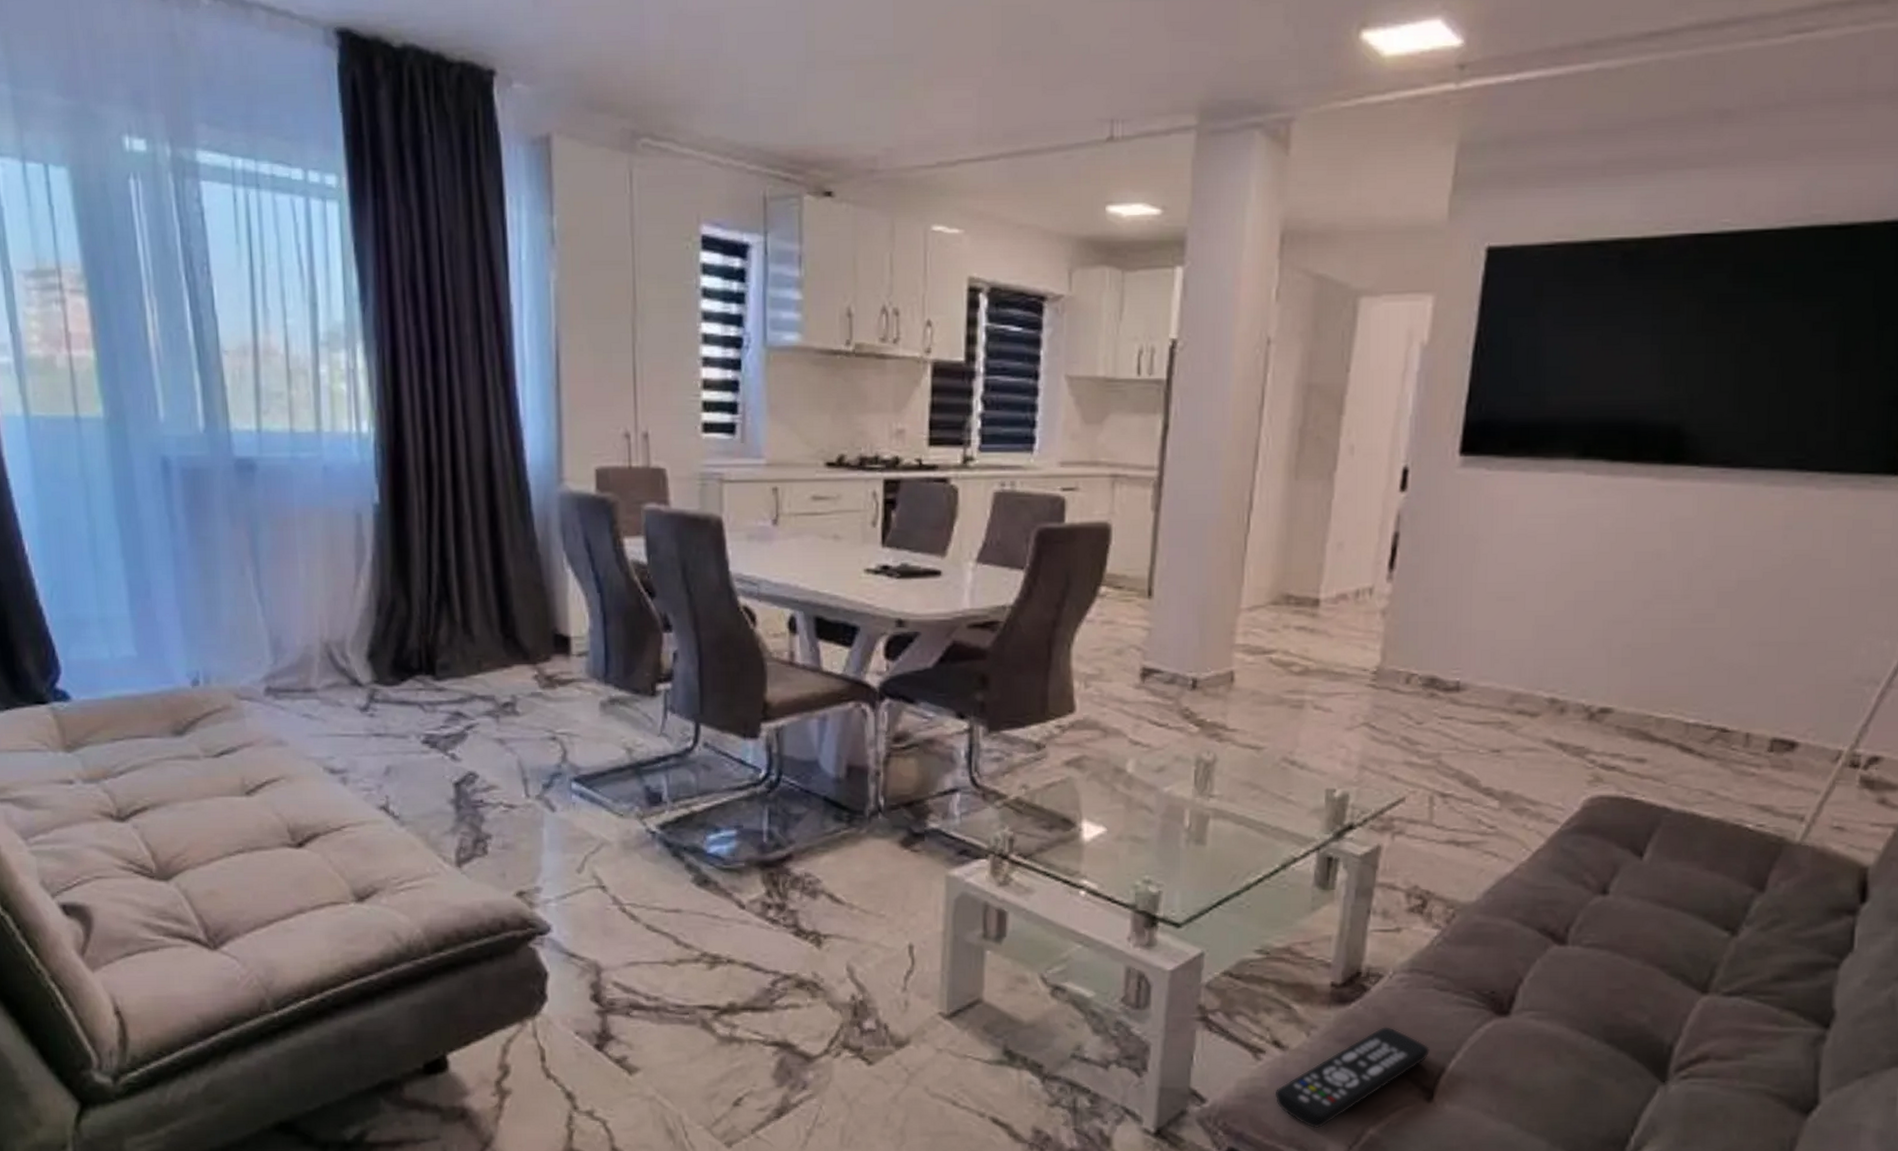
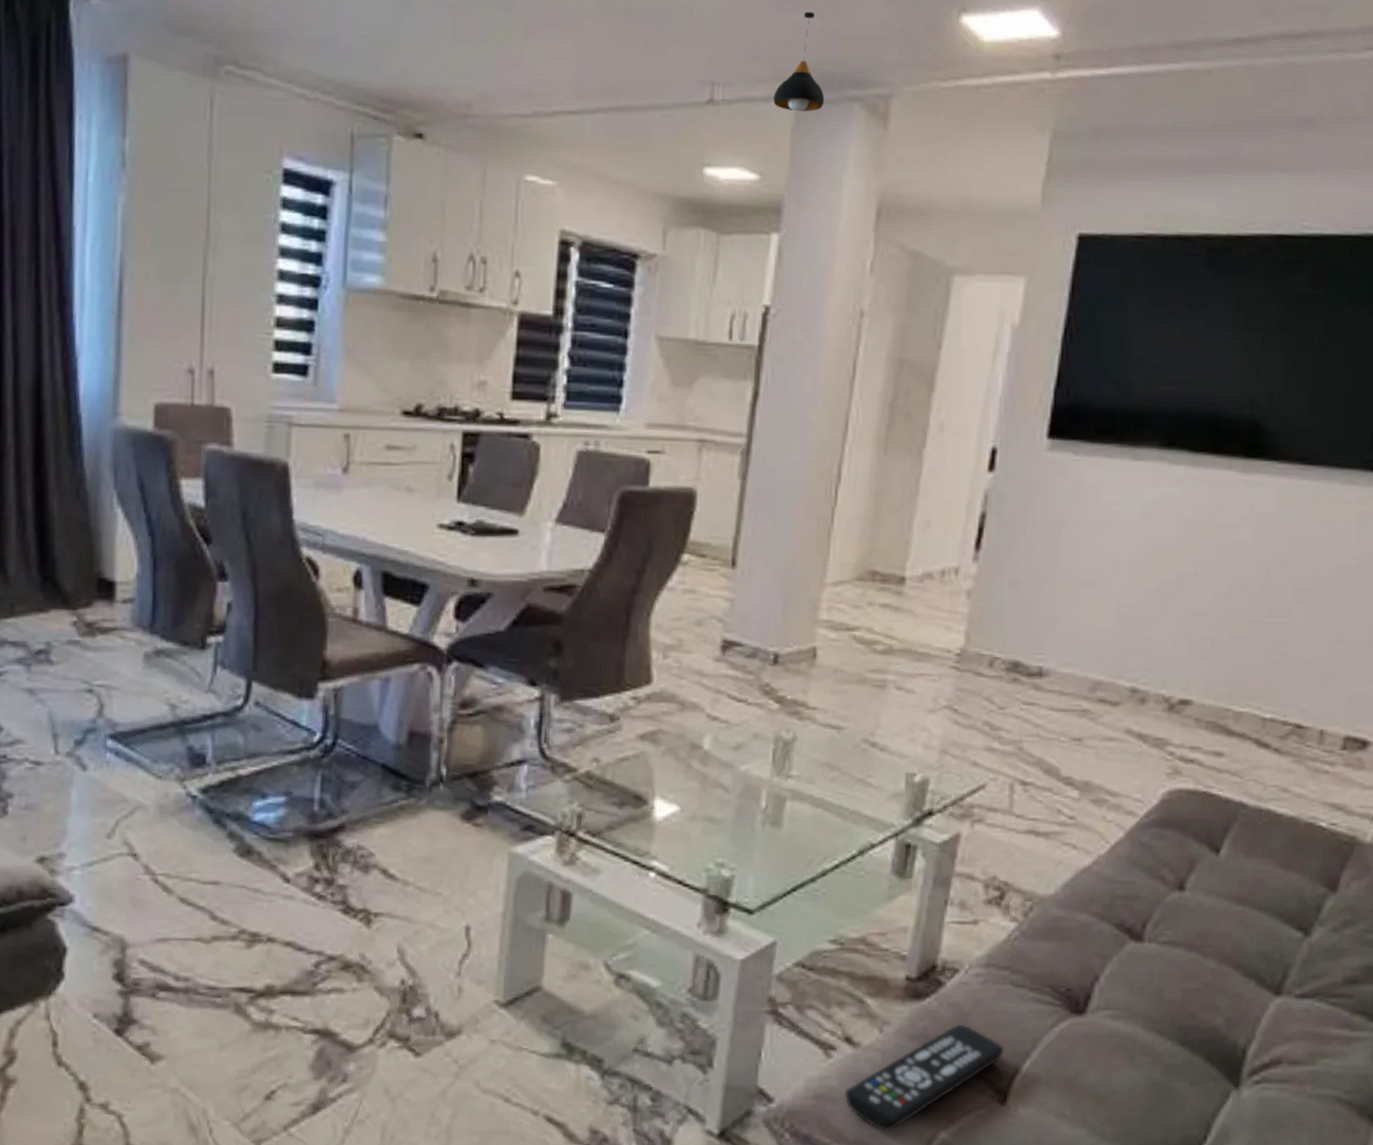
pendant light: none [1173,40,1225,142] -> present [773,11,825,112]

